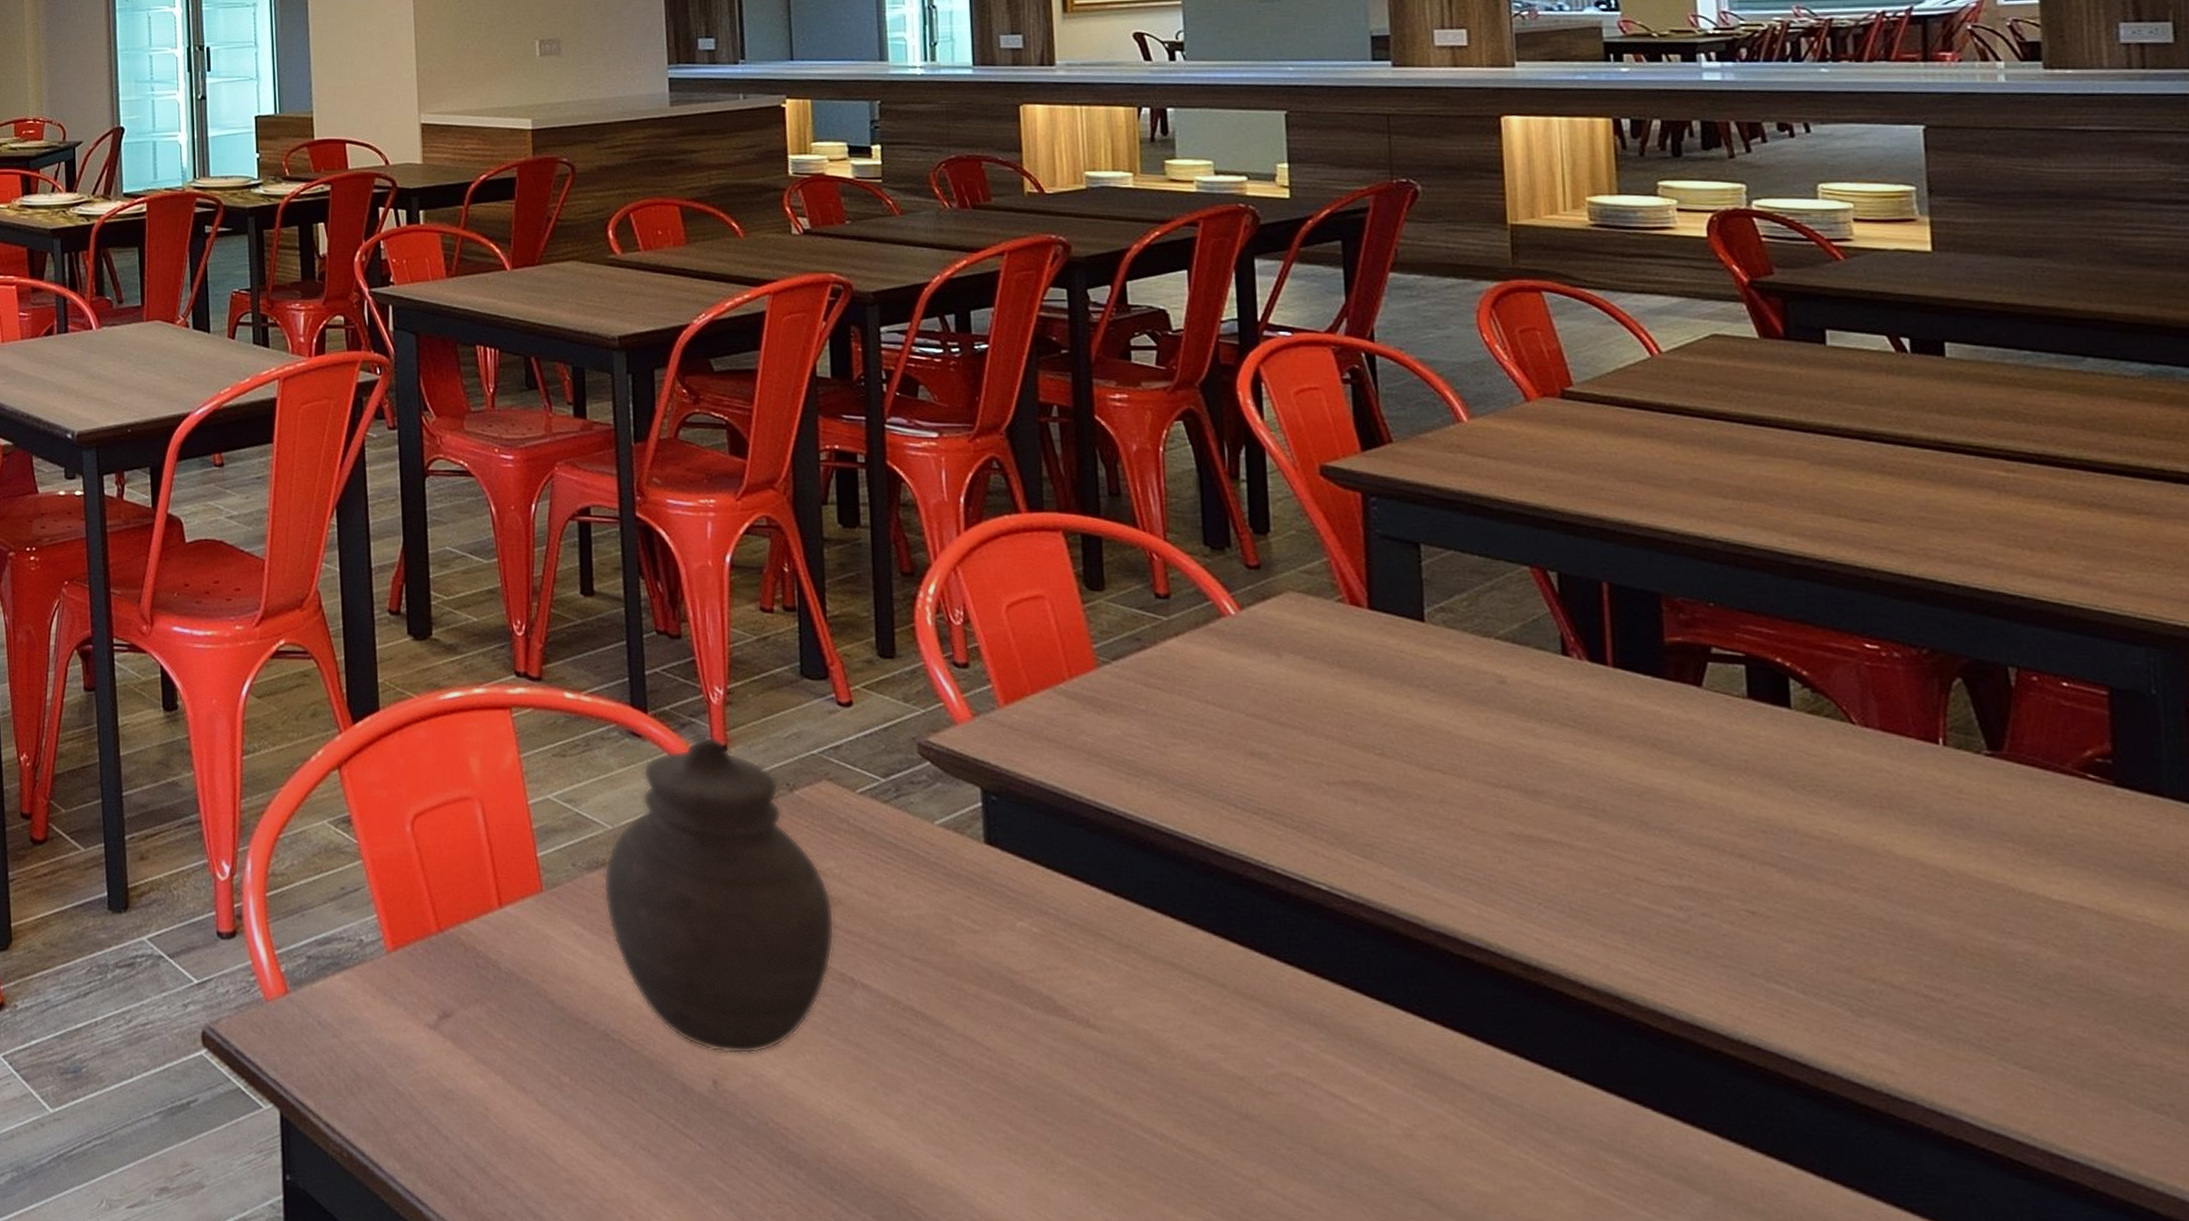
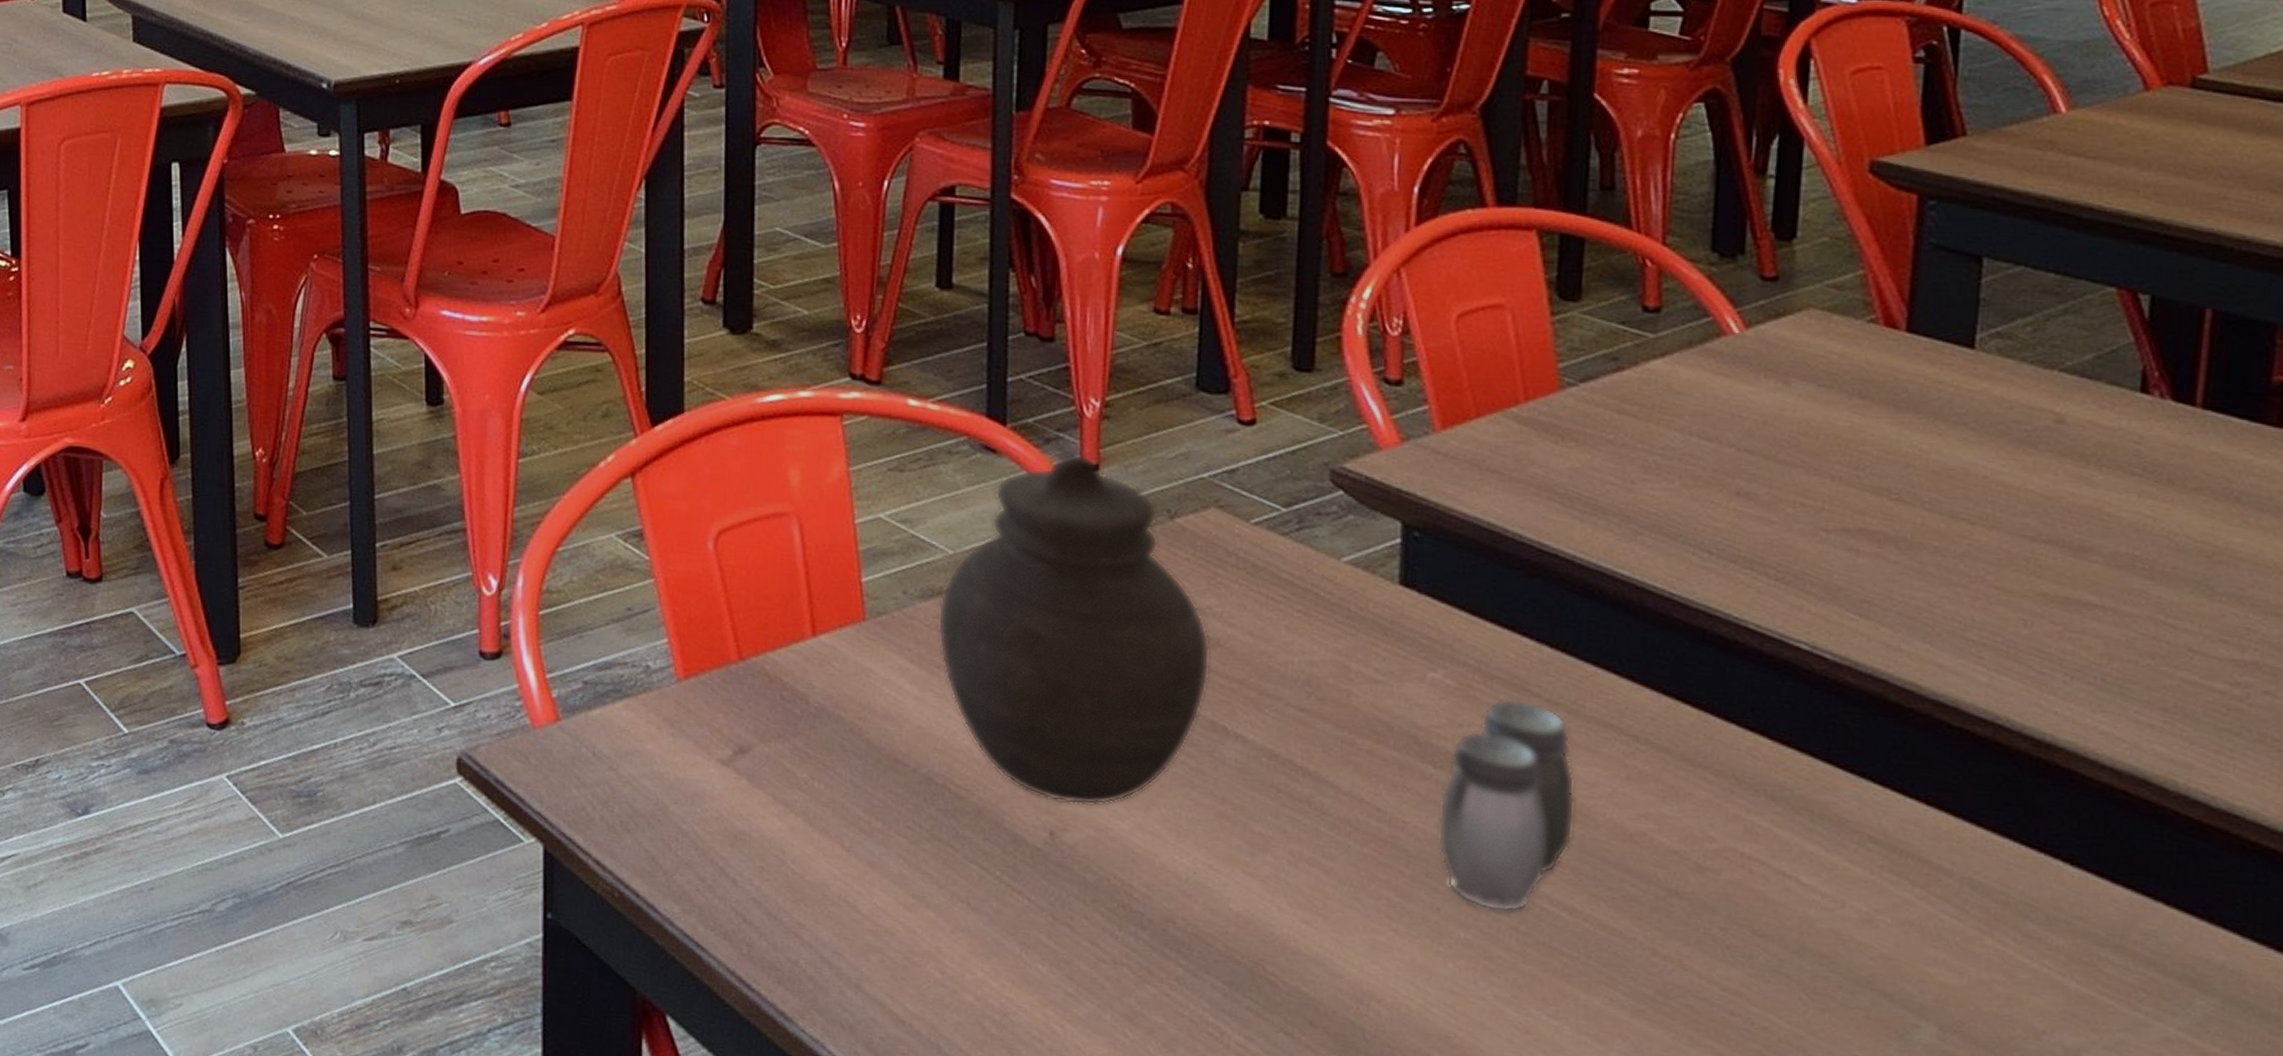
salt and pepper shaker: none [1039,943,1154,1140] -> present [1437,698,1576,912]

